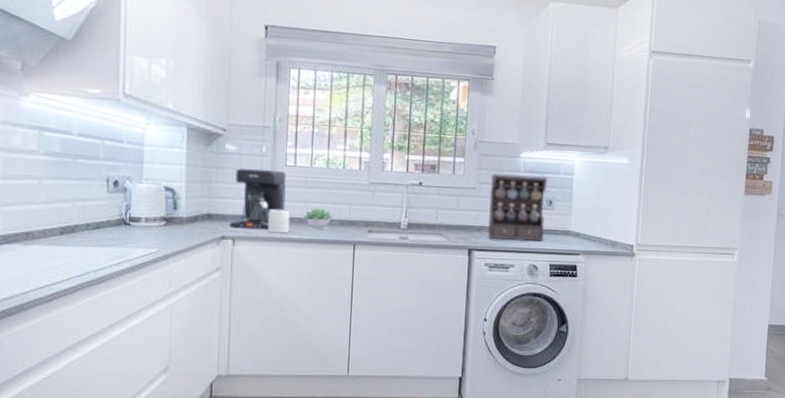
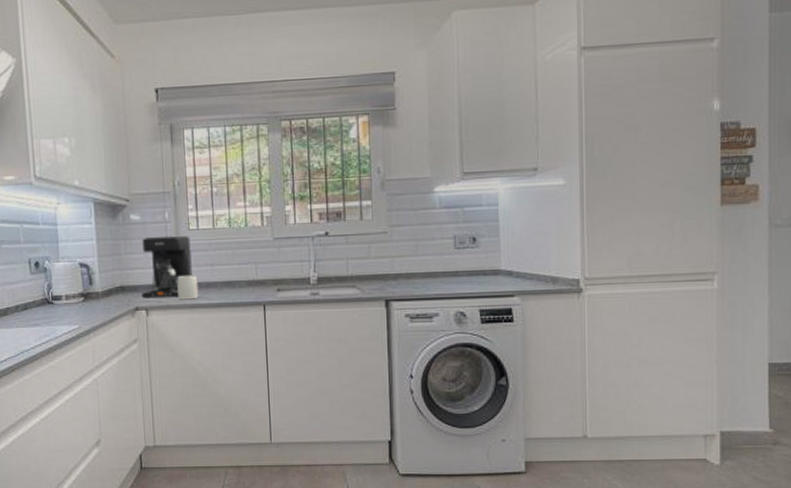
succulent plant: present [302,208,334,230] -> none [209,270,241,293]
spice rack: present [487,173,547,241] -> none [402,211,469,286]

